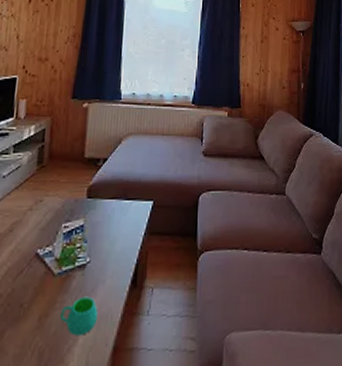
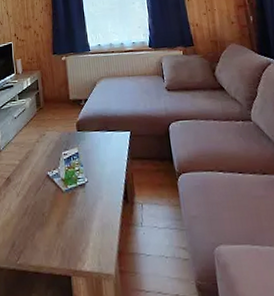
mug: present [60,296,98,336] -> none [73,209,102,240]

